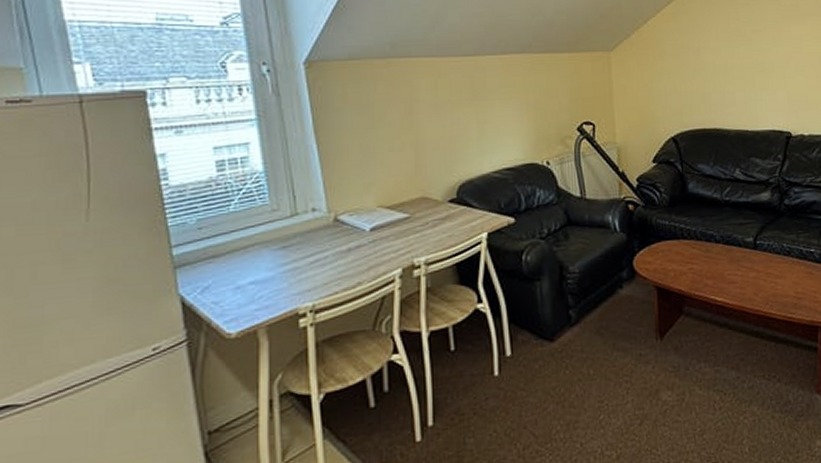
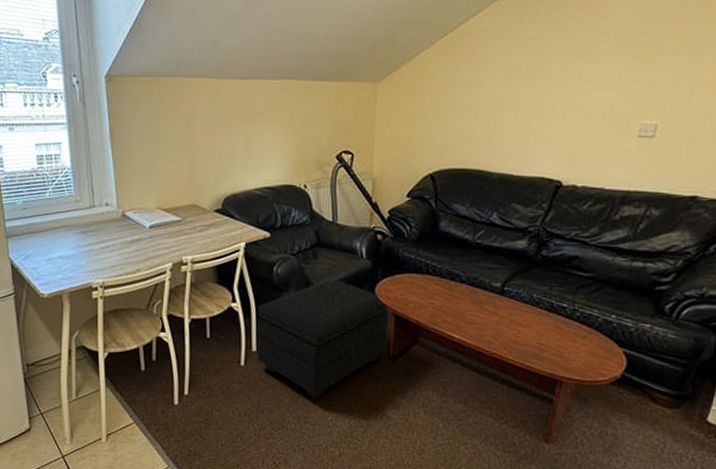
footstool: none [507,259,652,398] -> present [256,279,390,399]

